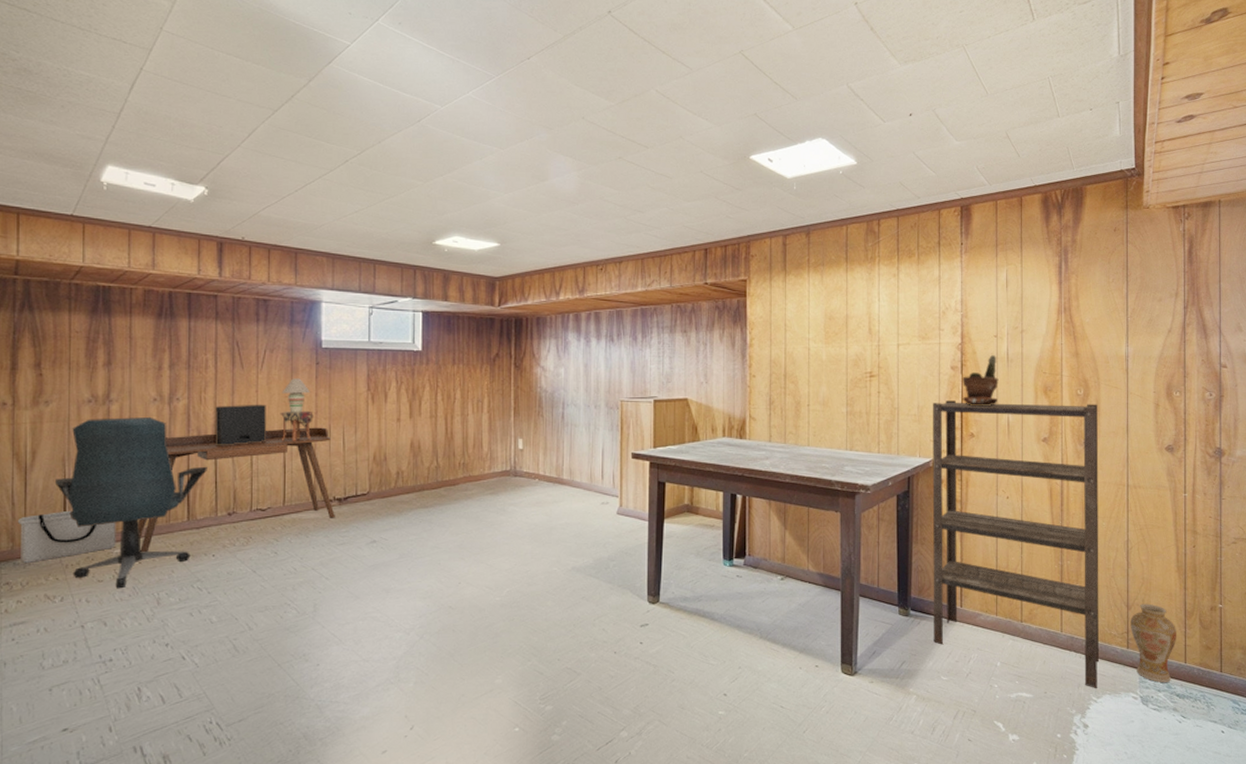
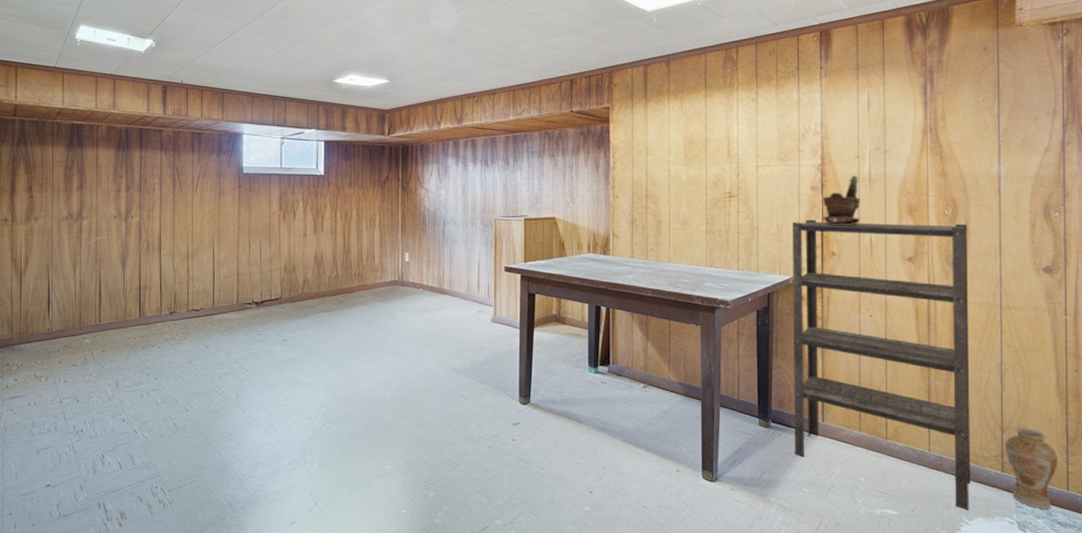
storage bin: present [17,510,116,563] -> none [15,307,86,348]
office chair: present [55,417,207,589] -> none [42,231,154,372]
desk: present [138,427,335,553] -> none [102,241,254,343]
file holder: present [215,404,267,446] -> none [160,221,200,256]
table lamp: present [280,378,314,441] -> none [210,199,237,253]

